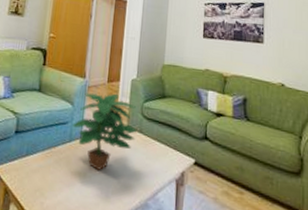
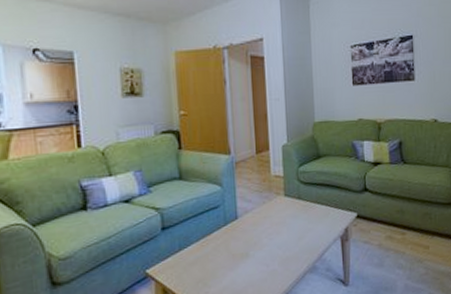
potted plant: present [72,92,138,171] -> none [225,164,296,248]

